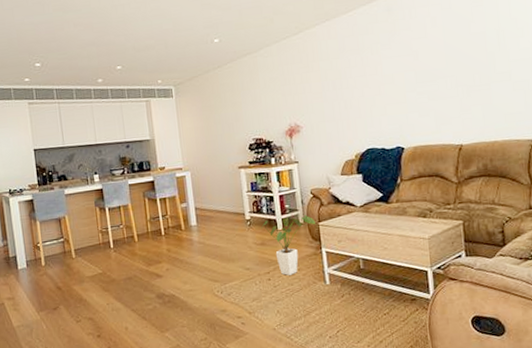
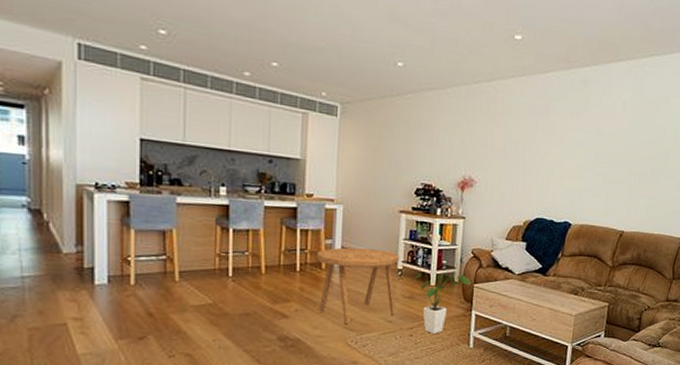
side table: none [175,204,252,276] -> present [316,247,399,324]

